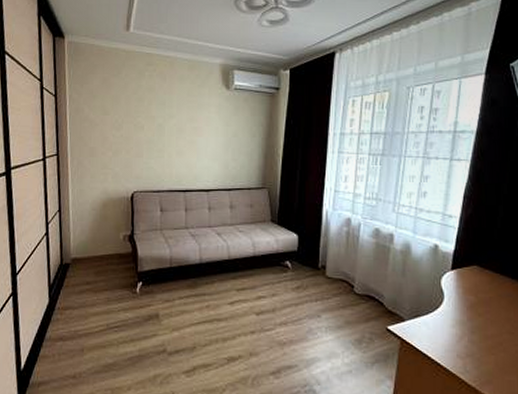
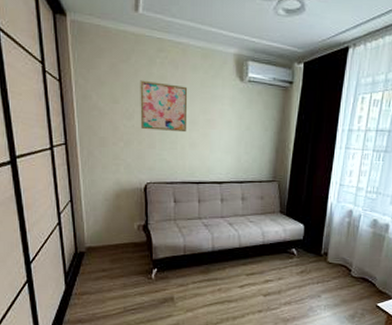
wall art: none [128,92,175,141] -> present [140,80,188,133]

